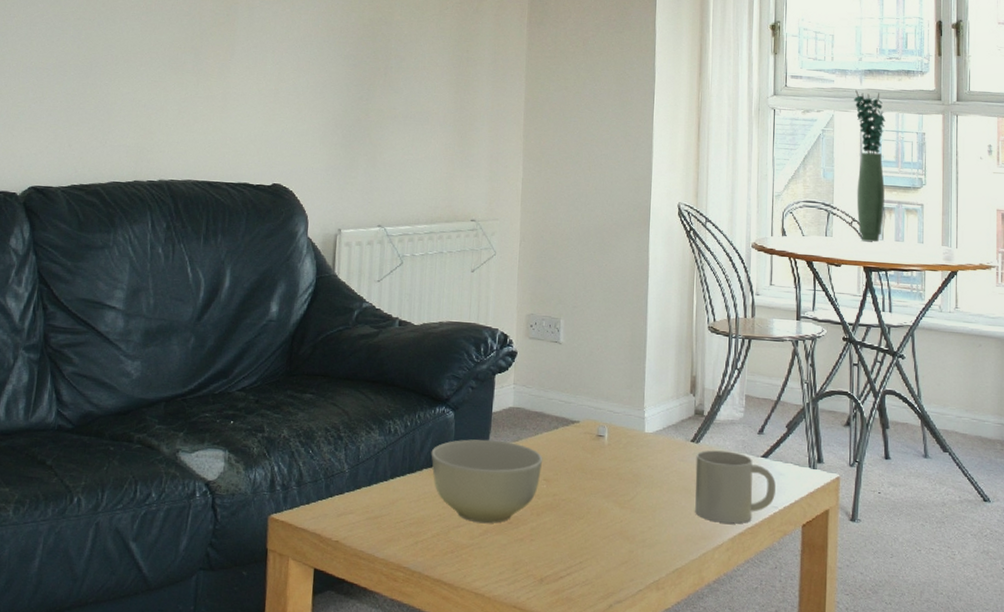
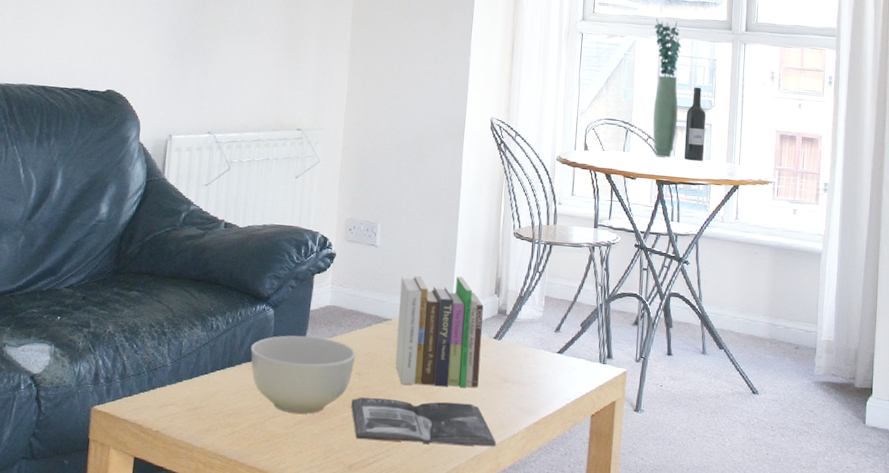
magazine: none [539,505,698,560] -> present [351,397,496,447]
books: none [585,374,679,495] -> present [395,275,484,388]
mug: present [695,450,776,524] -> none [495,346,569,414]
wine bottle: none [893,163,917,246] -> present [683,86,706,162]

